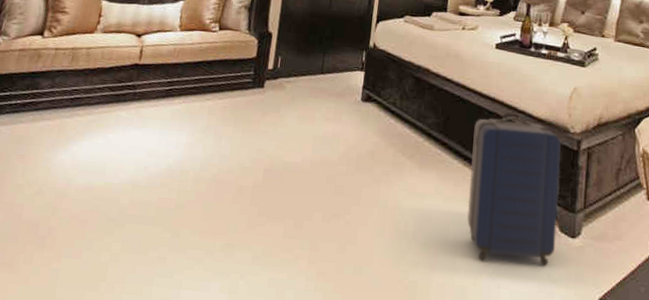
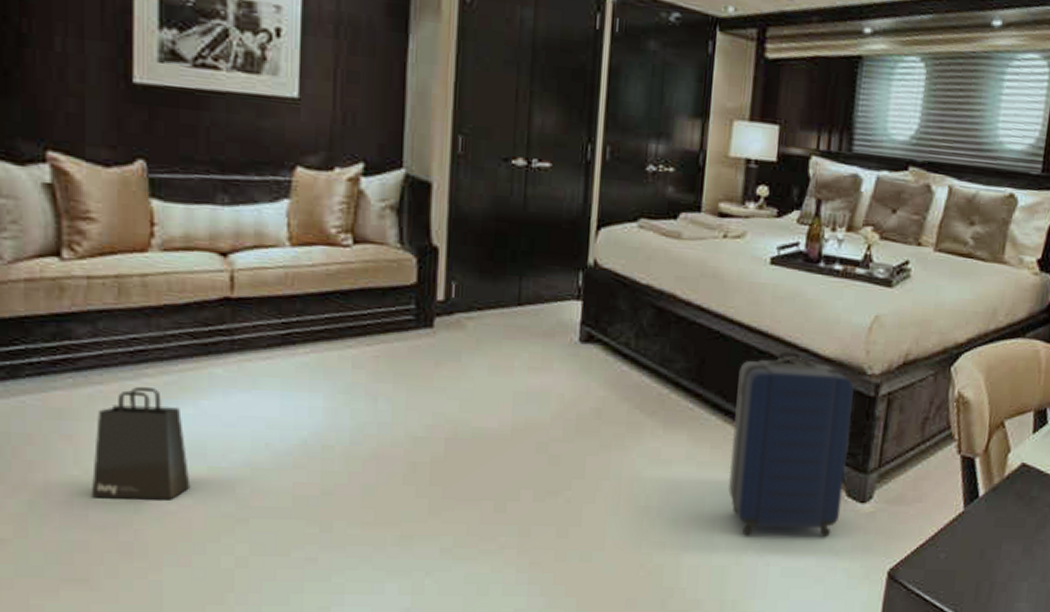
shopping bag: none [26,122,95,206] -> present [91,386,191,500]

